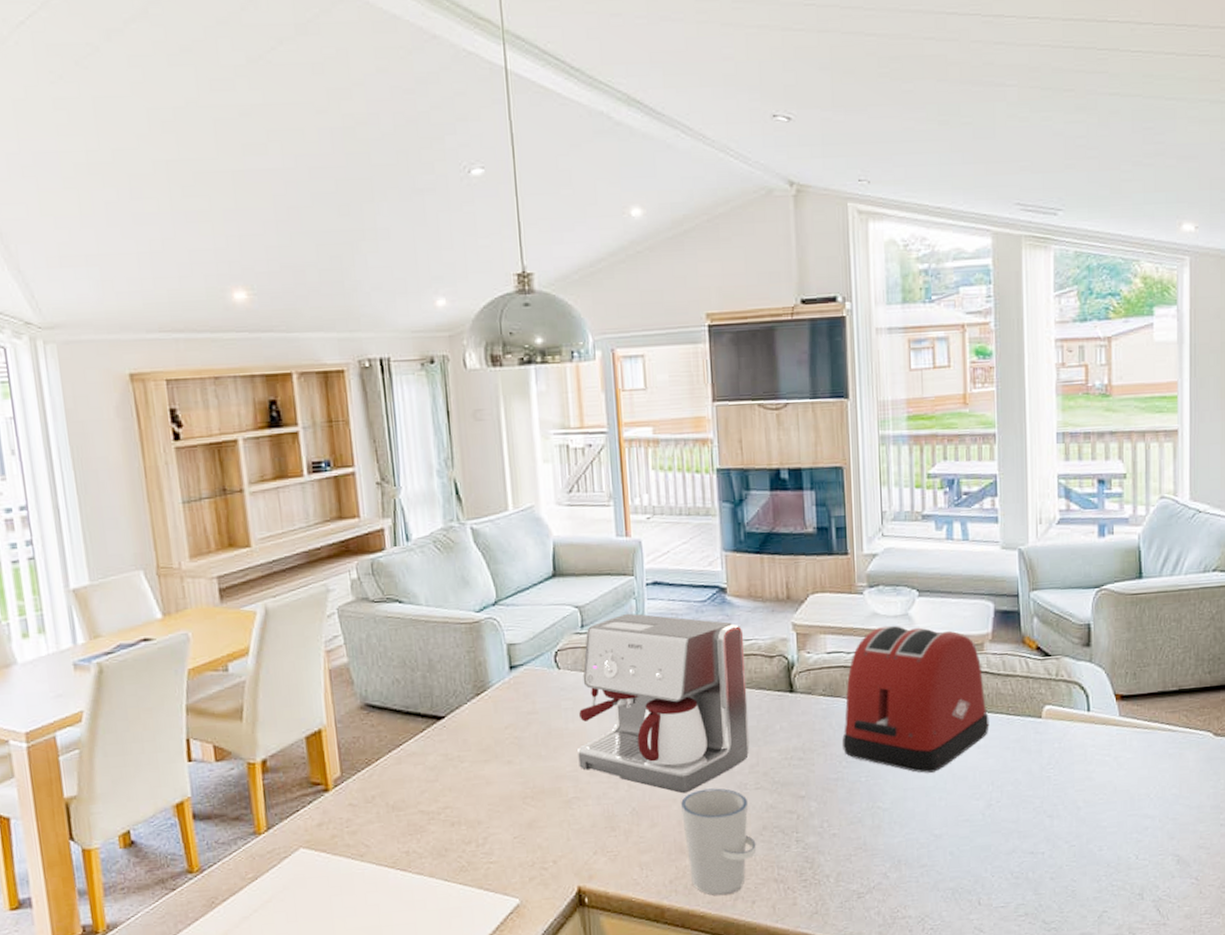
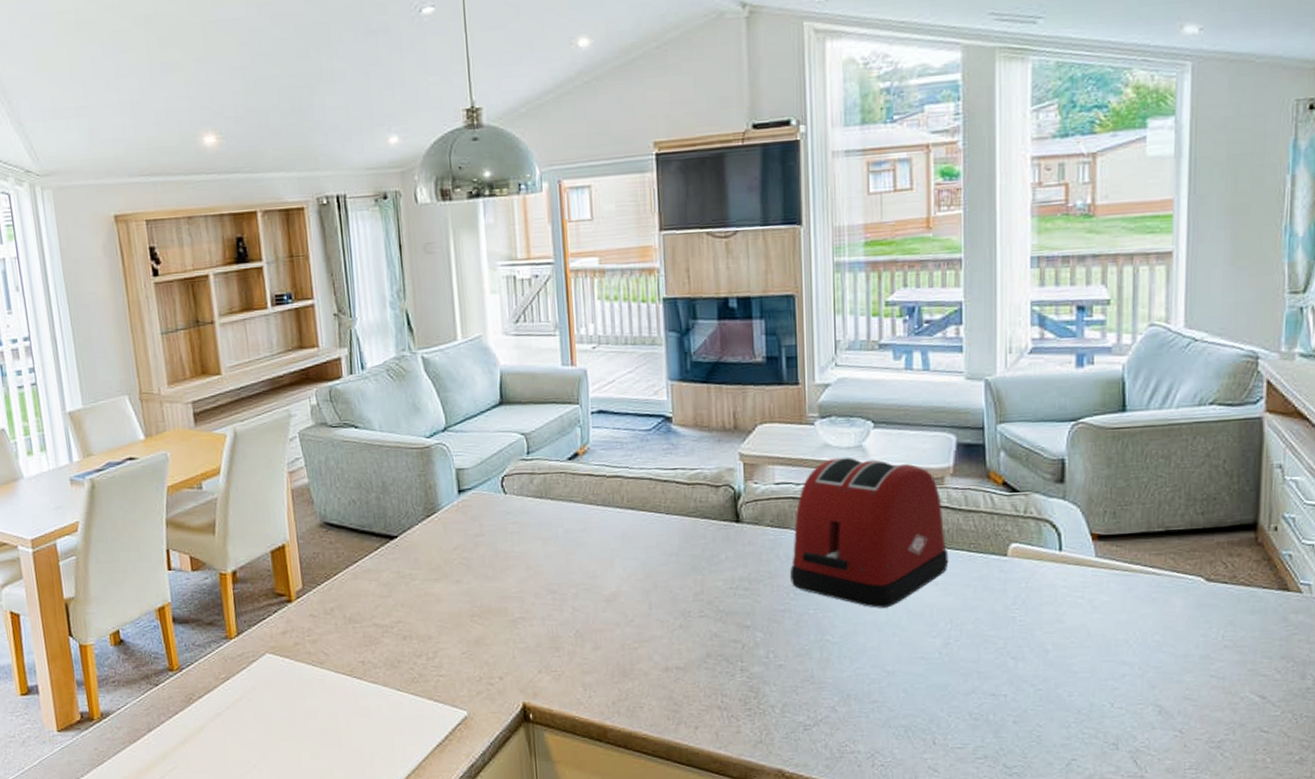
coffee maker: present [578,613,750,794] -> none [523,440,694,618]
cup: present [681,788,757,896] -> none [624,614,700,720]

